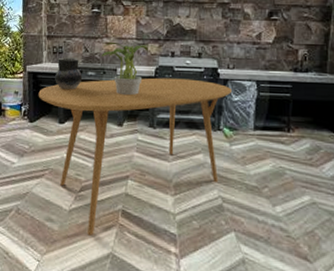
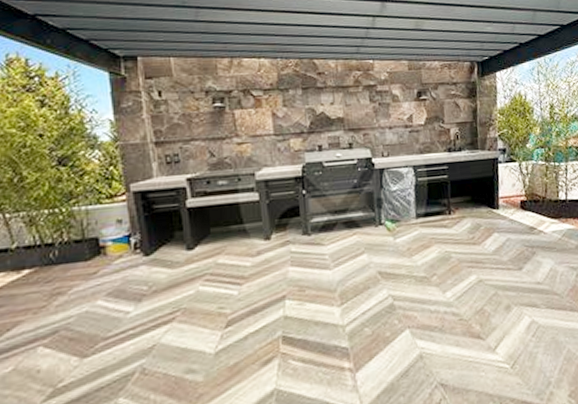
dining table: present [38,77,232,236] -> none [152,173,389,377]
ceramic jug: present [55,57,83,90] -> none [173,166,212,208]
potted plant: present [101,43,156,96] -> none [233,139,299,204]

